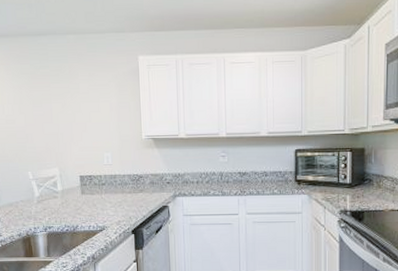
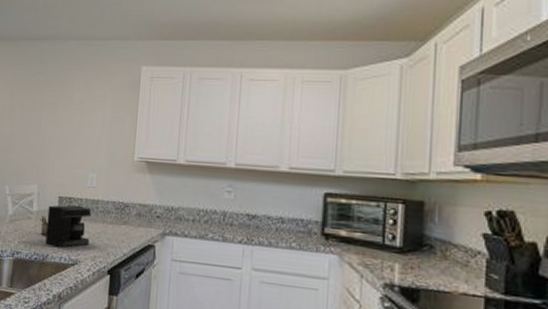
coffee maker: none [65,181,113,219] -> present [40,205,92,249]

